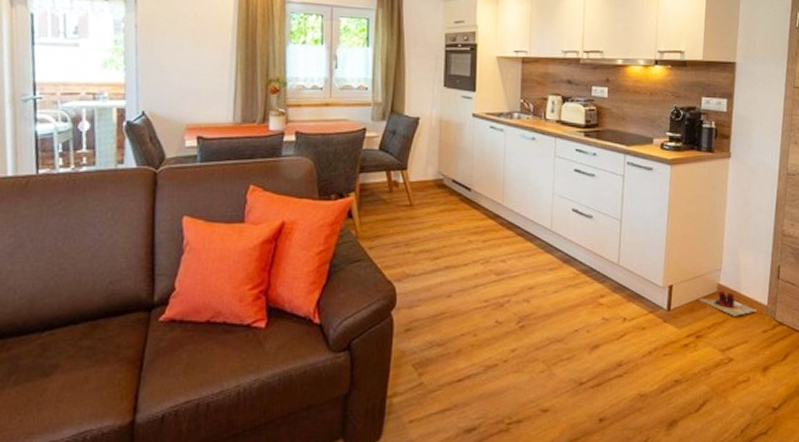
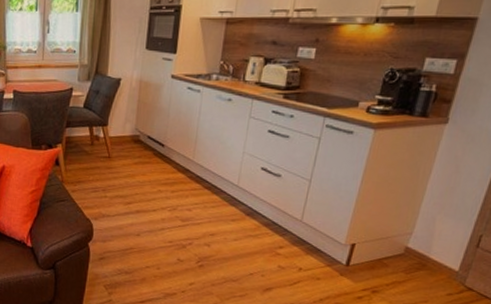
slippers: present [698,290,756,316] -> none [381,253,444,278]

